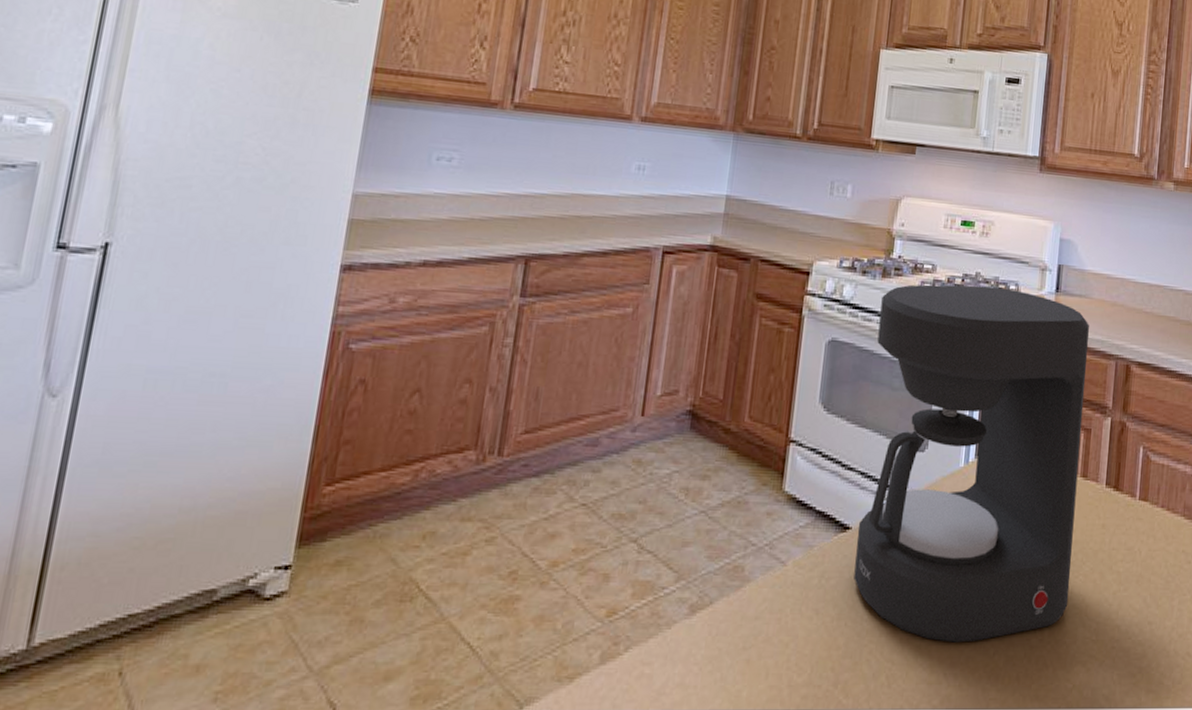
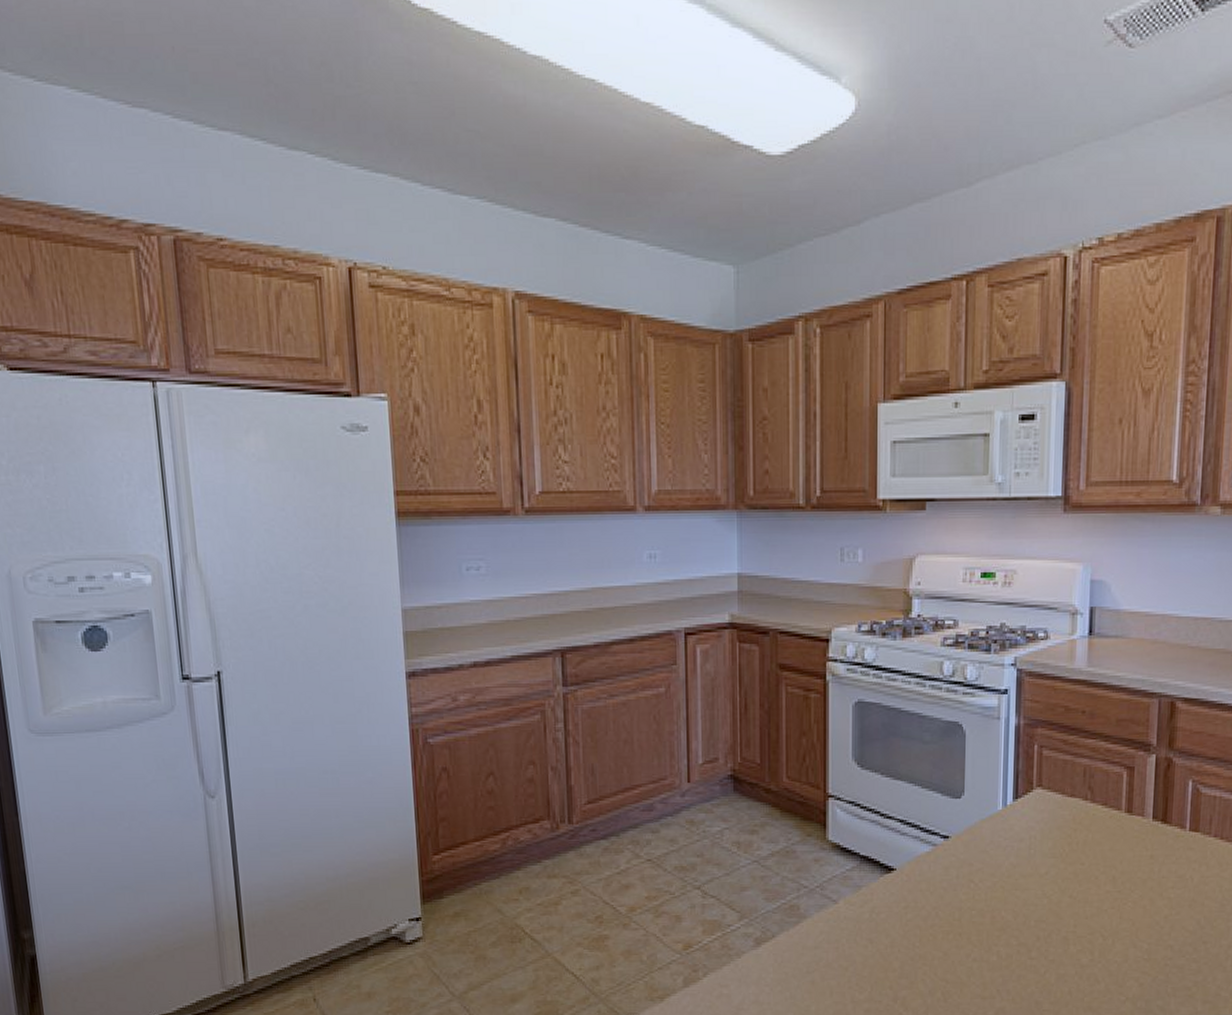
coffee maker: present [854,284,1089,643] -> none [902,636,1128,964]

